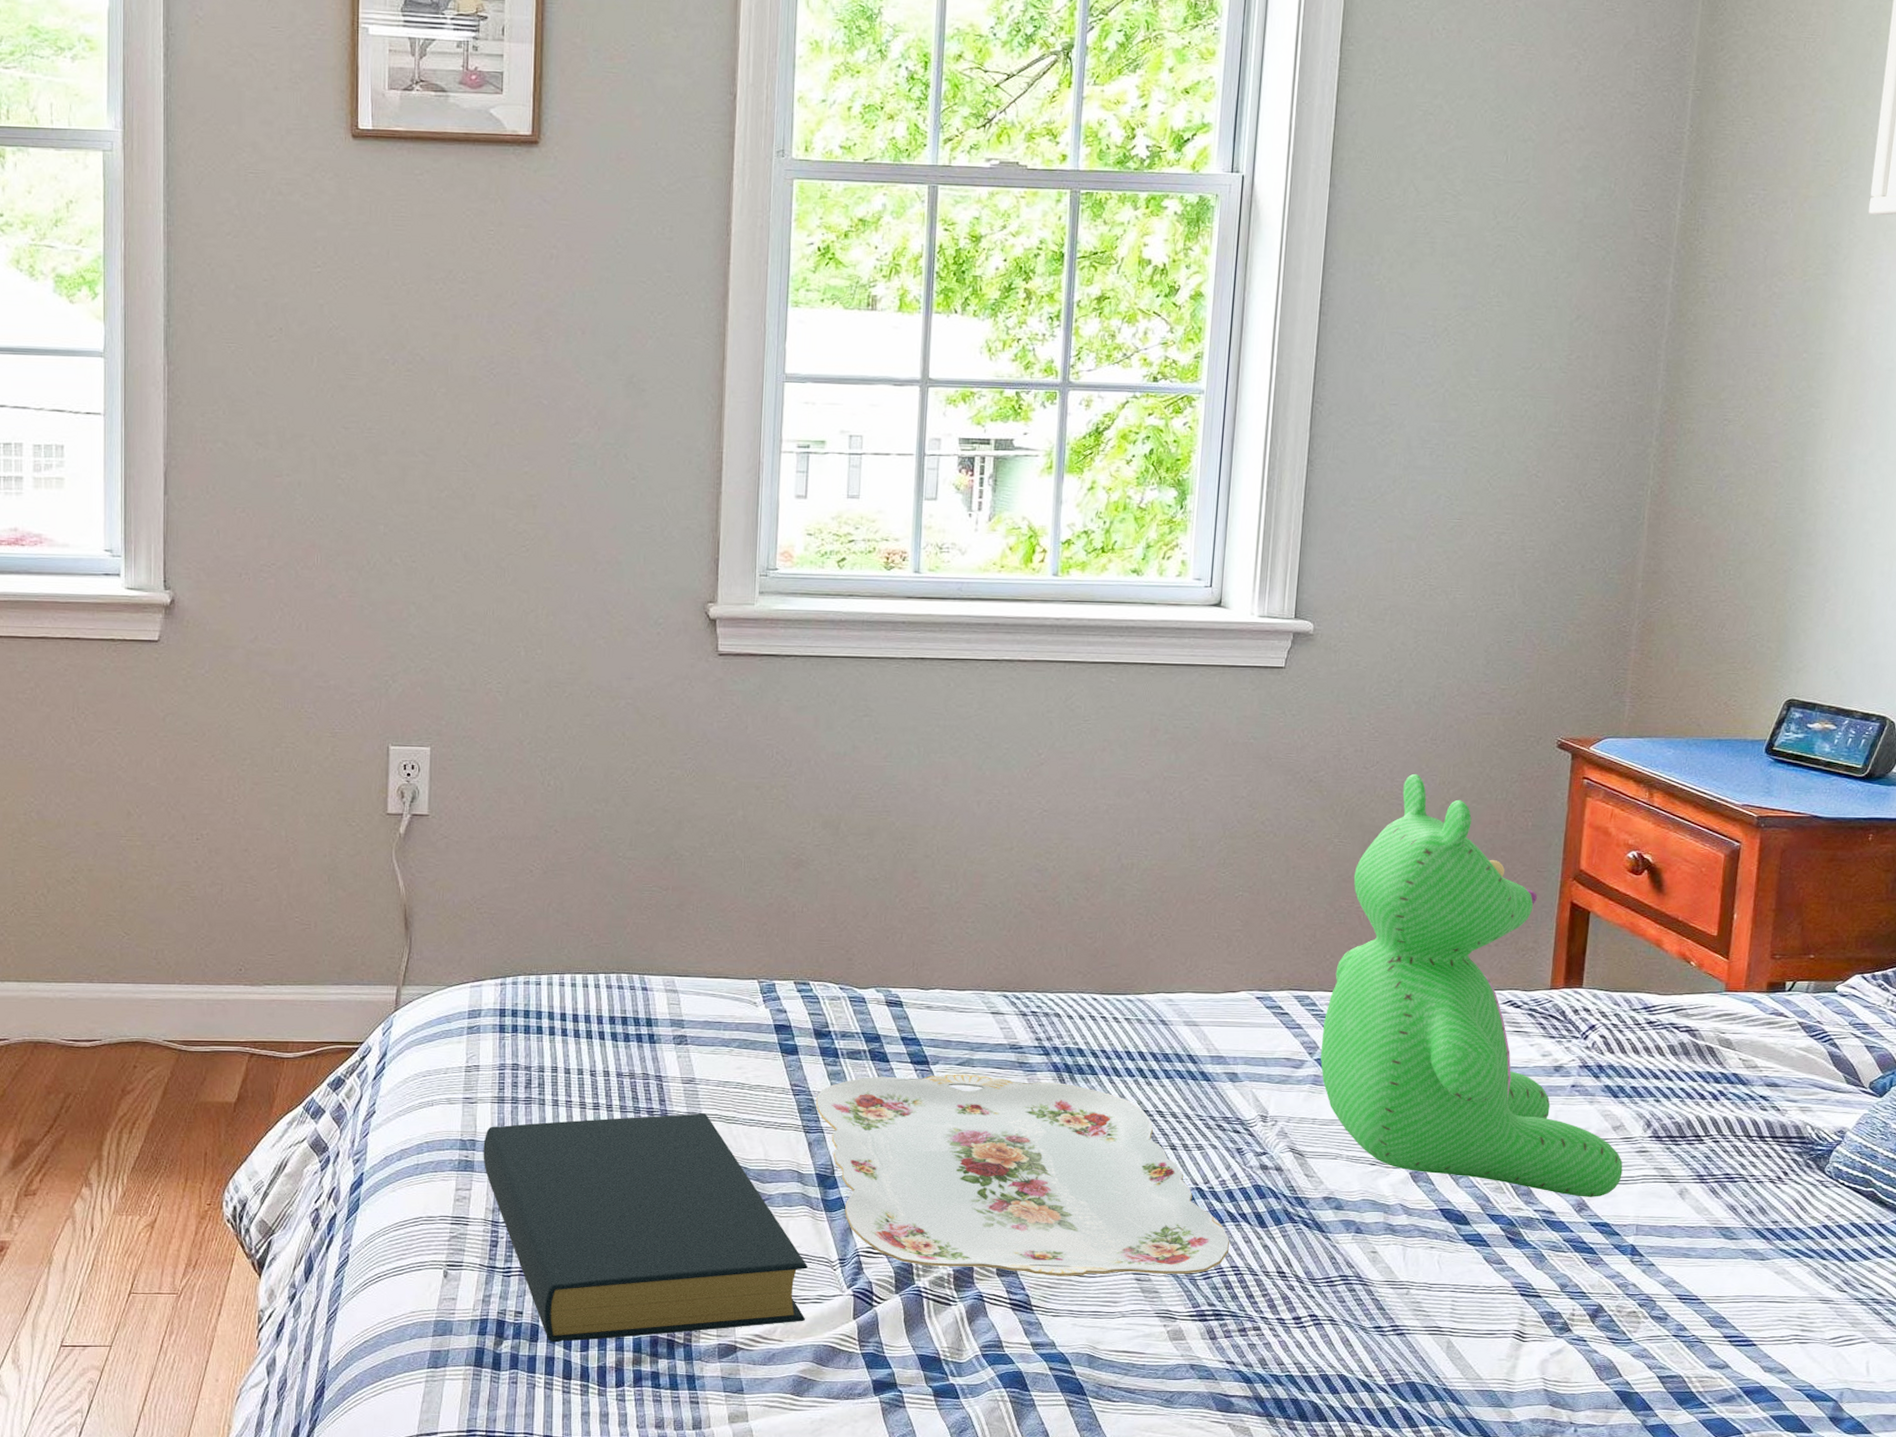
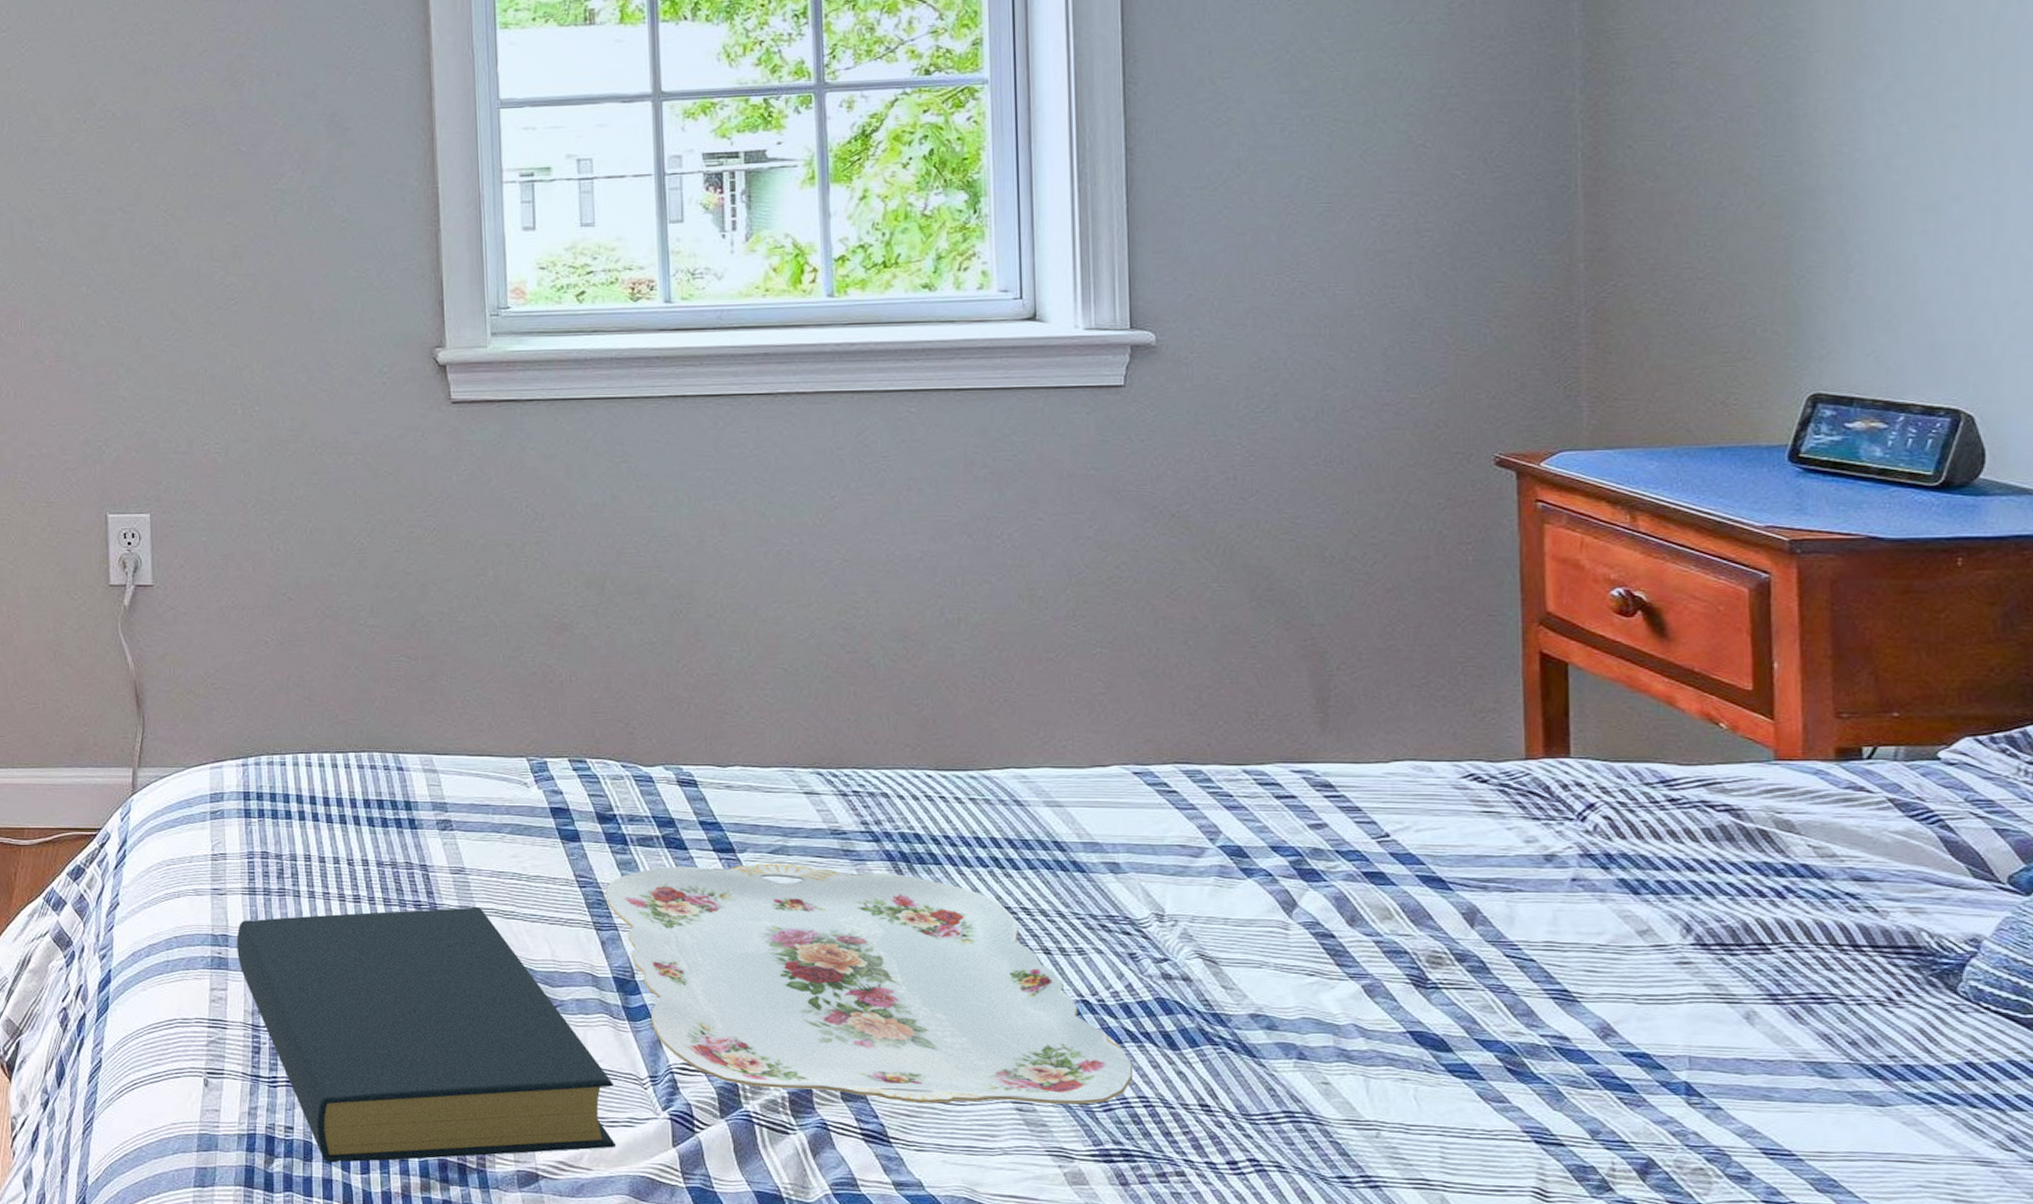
teddy bear: present [1320,773,1623,1197] -> none [1225,503,1659,1020]

